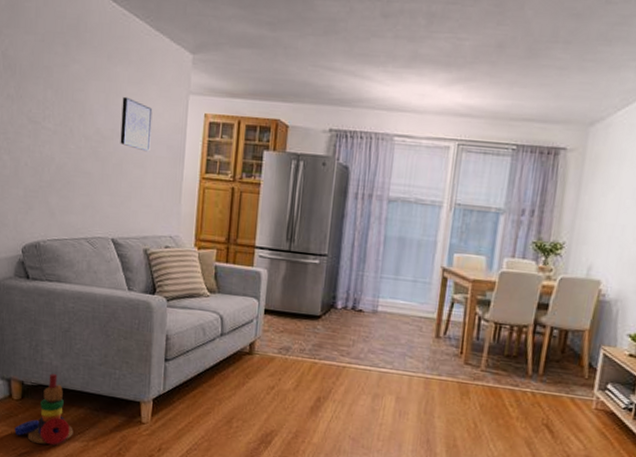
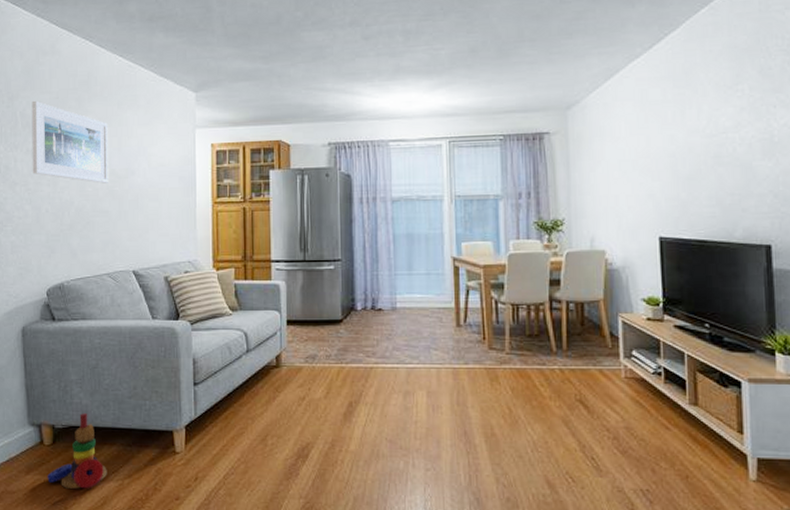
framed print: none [12,40,96,143] -> present [31,100,108,183]
wall art: present [120,96,153,152] -> none [134,137,163,185]

